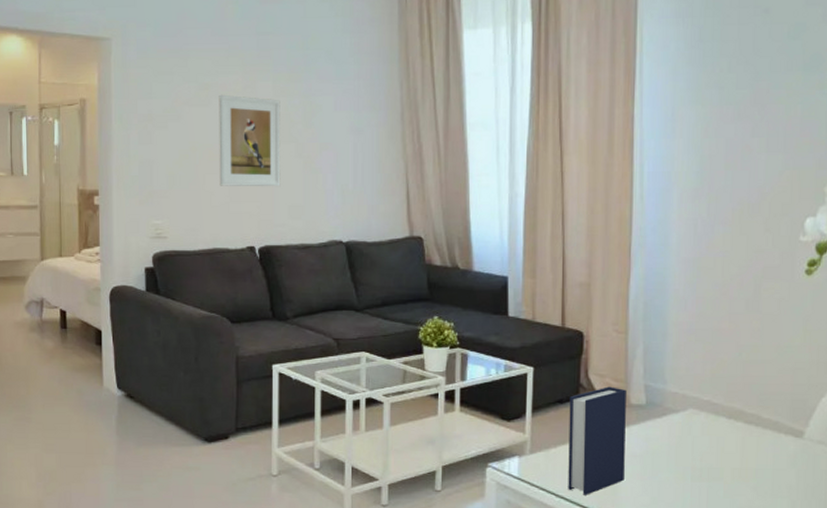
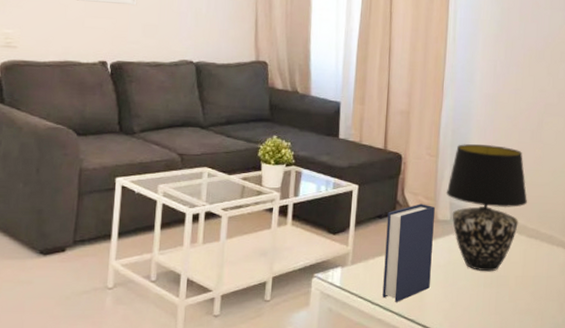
table lamp: none [639,318,743,463] -> present [446,144,527,272]

